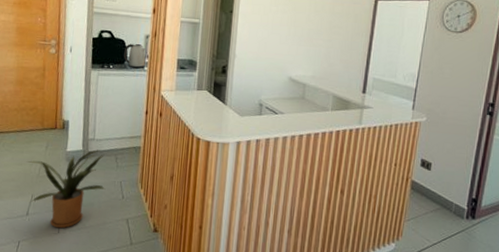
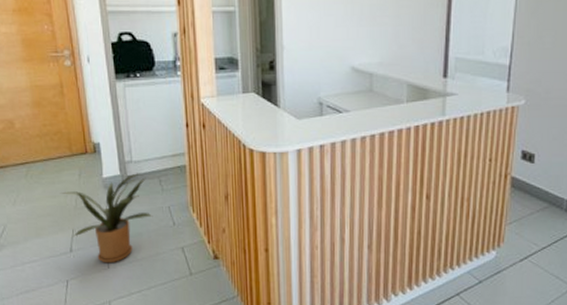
kettle: present [123,43,146,69] -> none [149,44,177,75]

